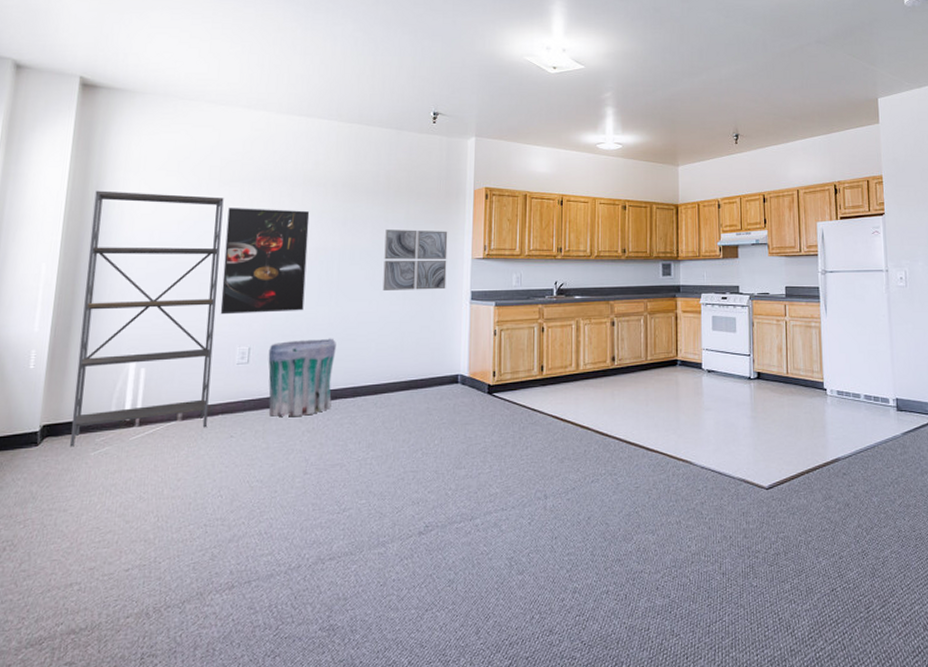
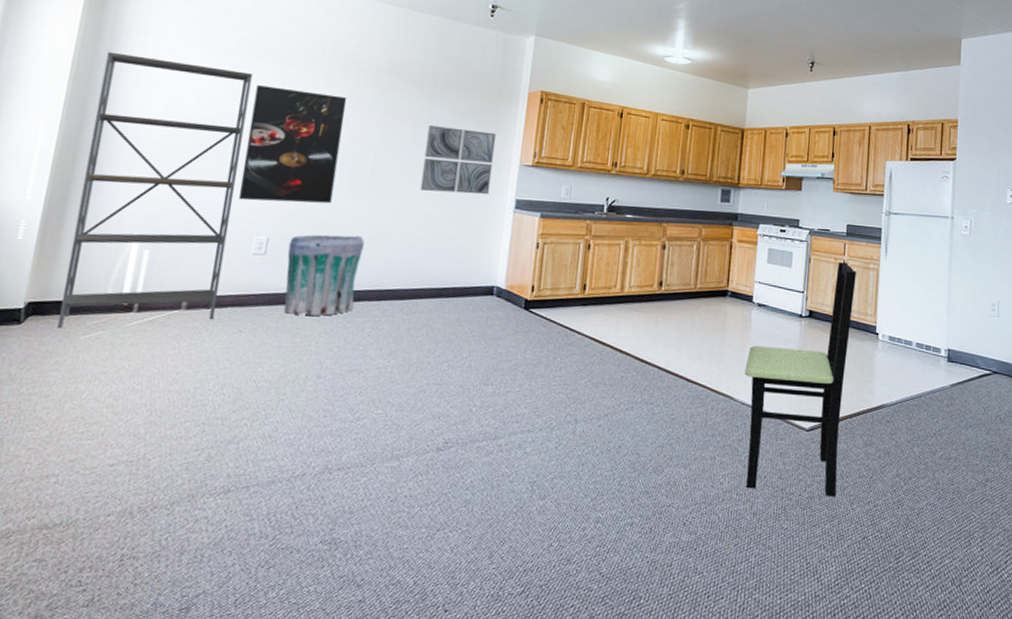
dining chair: none [701,322,802,552] -> present [745,261,856,497]

